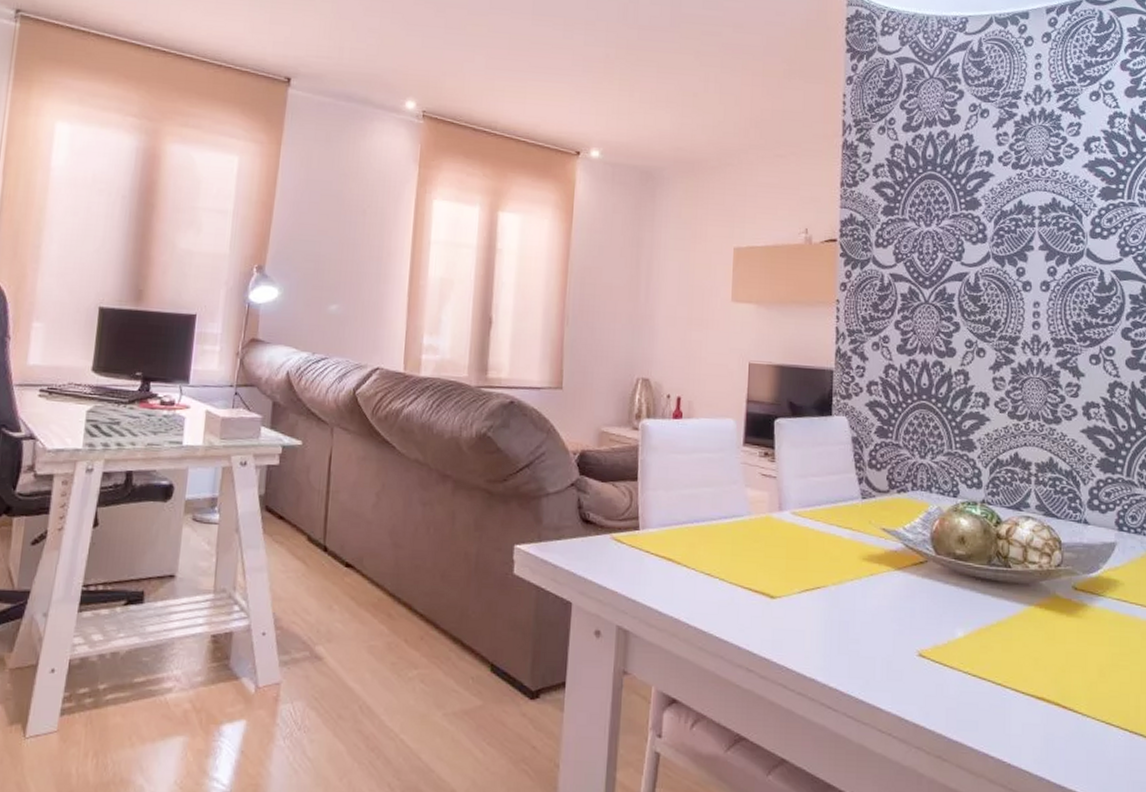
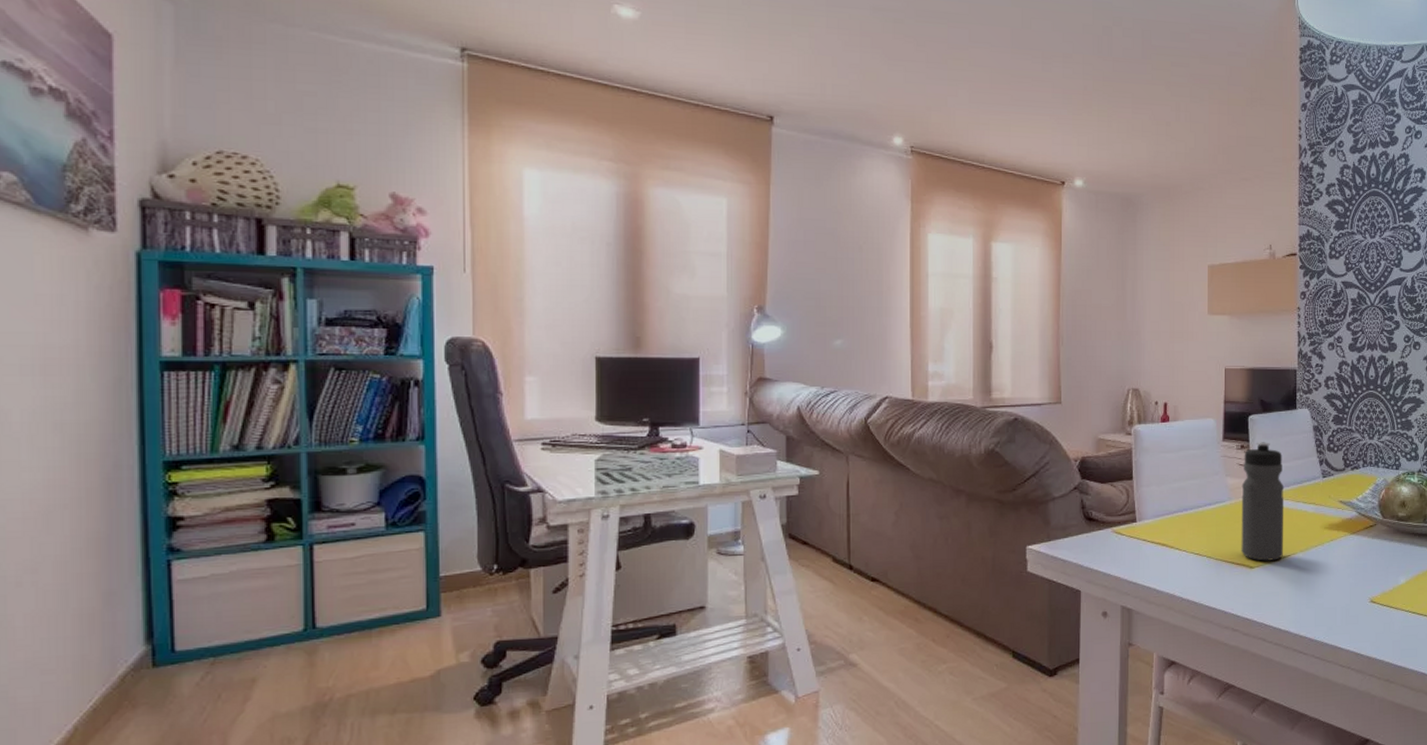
water bottle: none [760,450,815,592] -> present [1241,442,1285,561]

